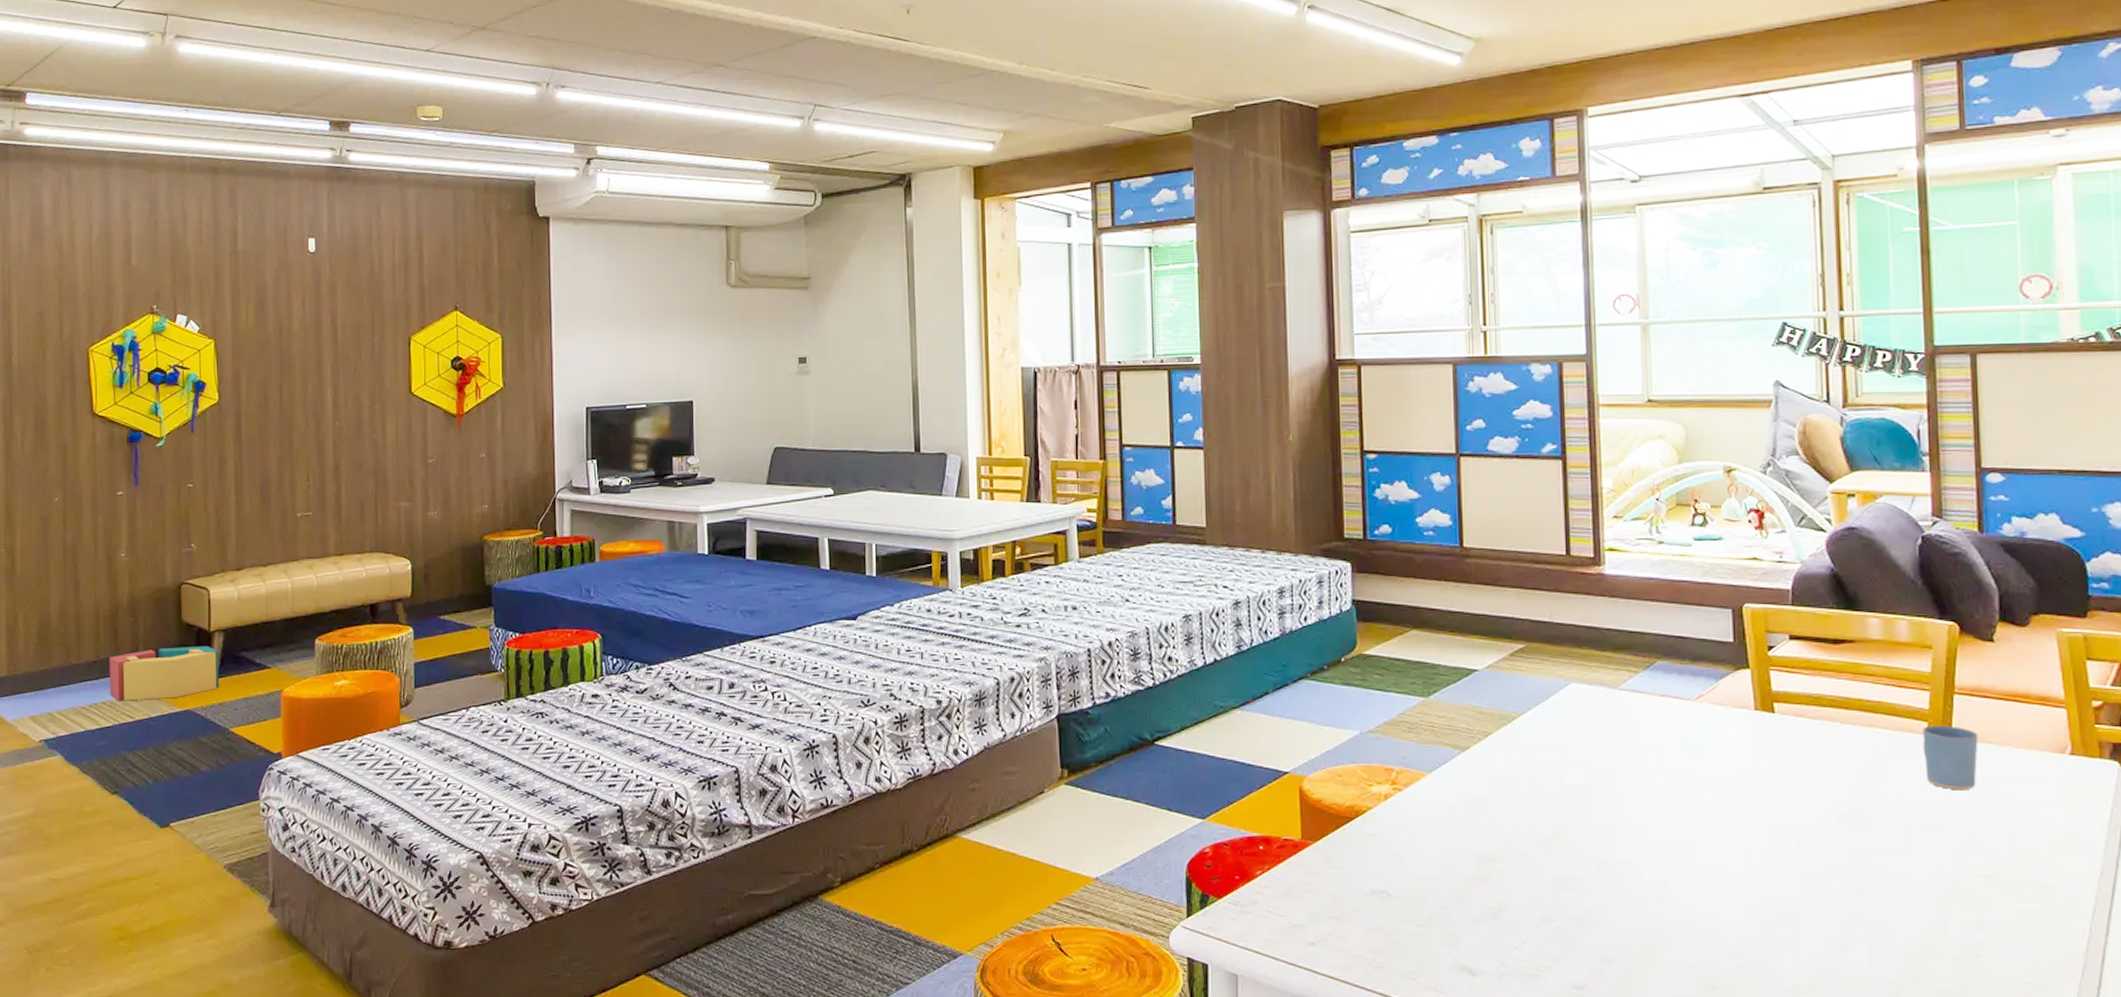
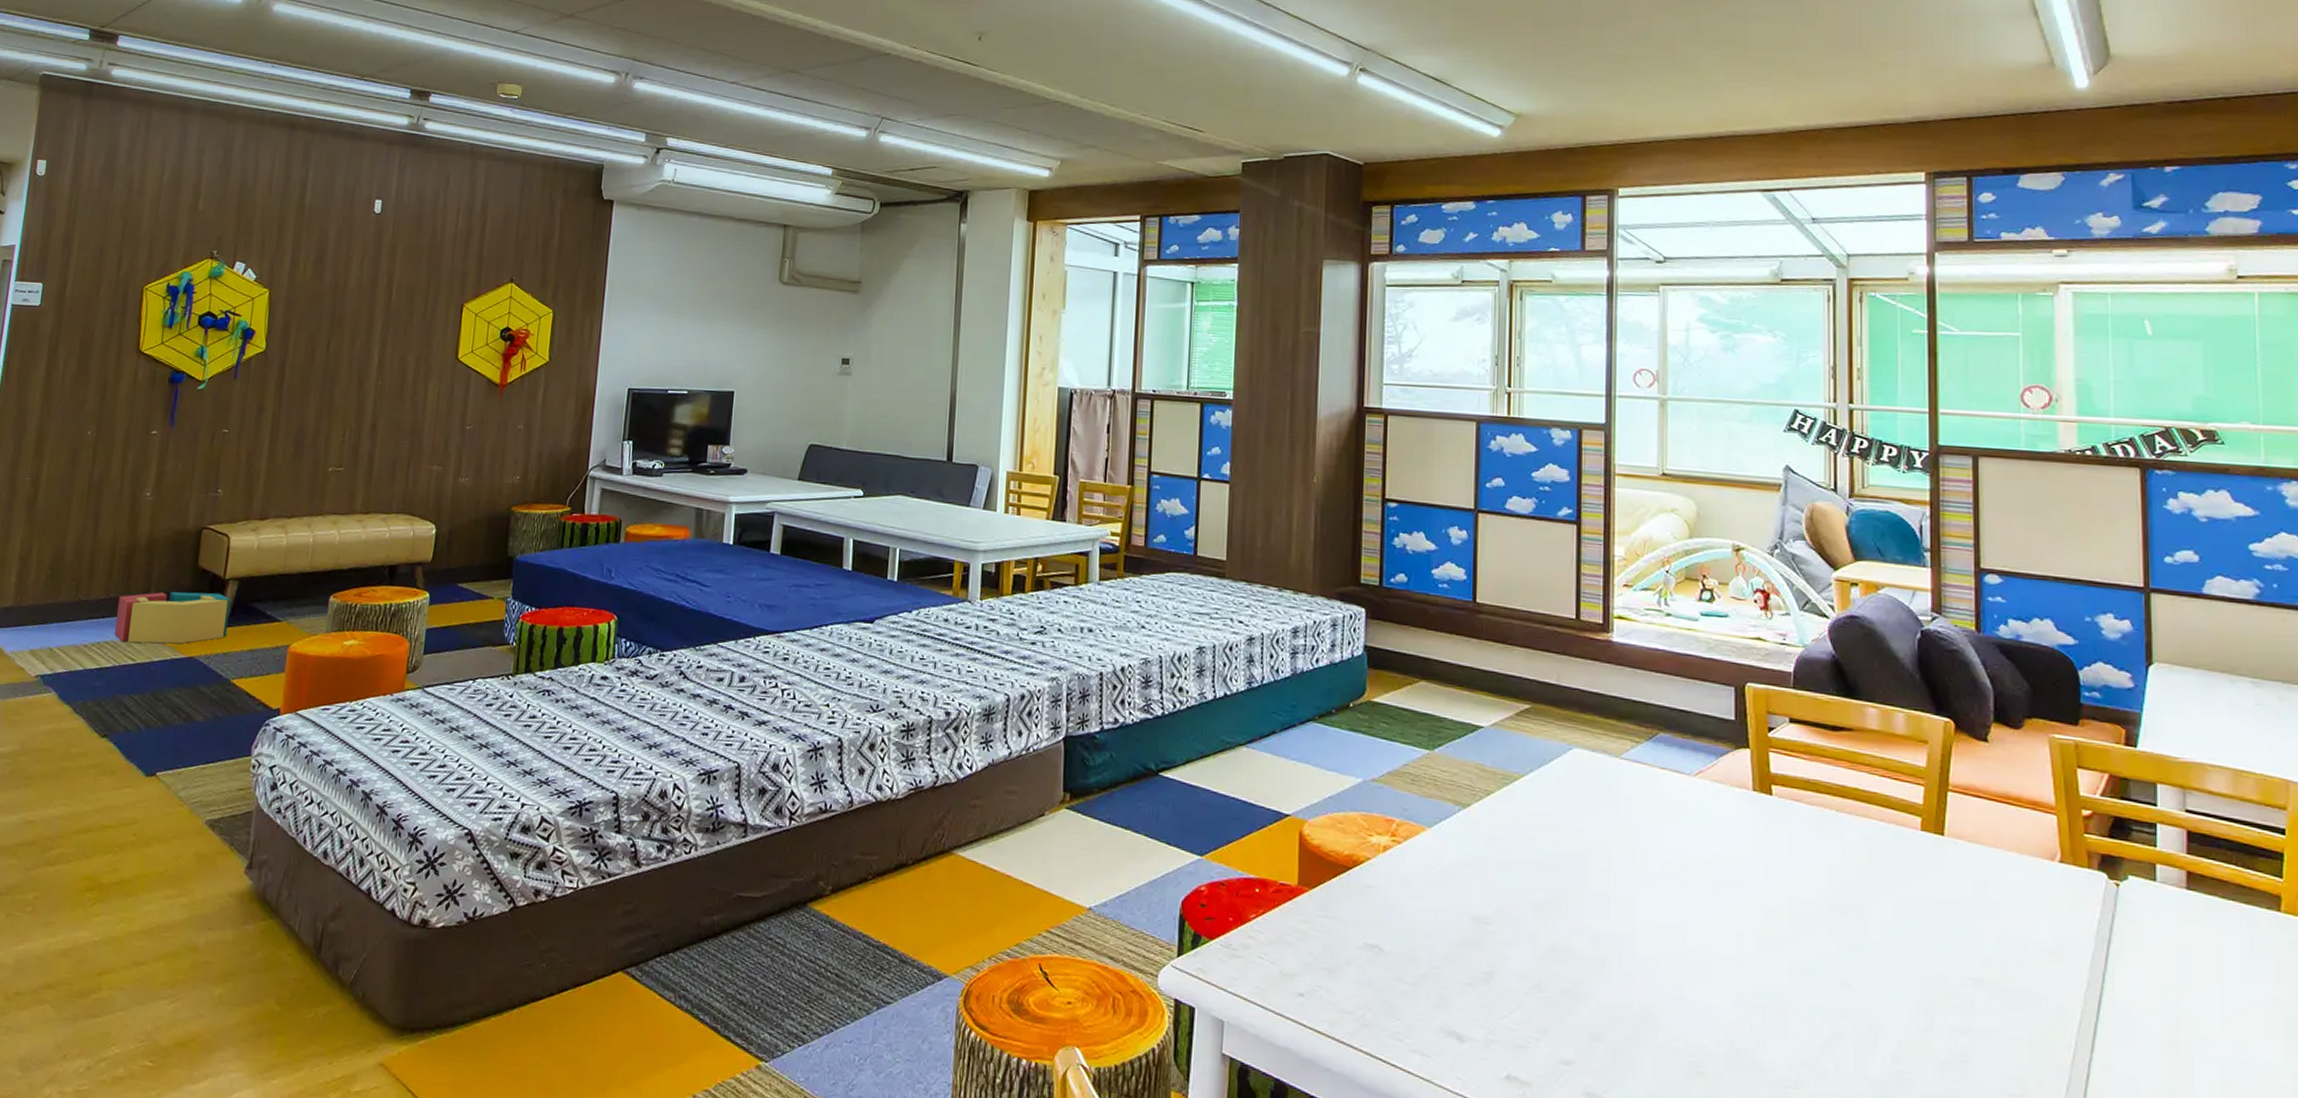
mug: present [1922,725,1979,789] -> none [1916,821,1970,889]

